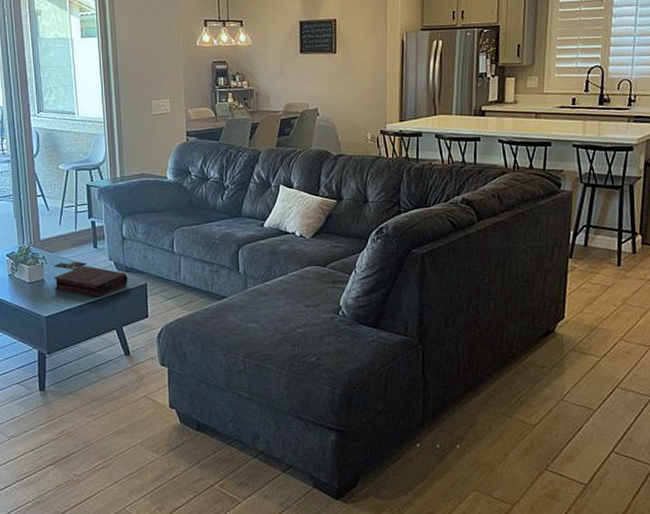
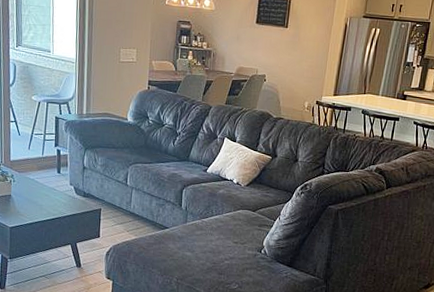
book: present [53,261,128,298] -> none [20,182,85,216]

